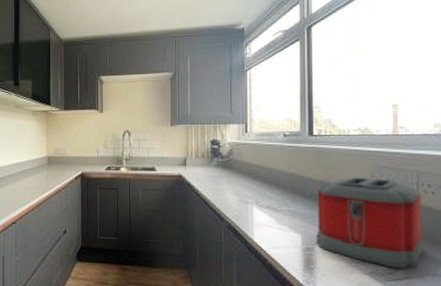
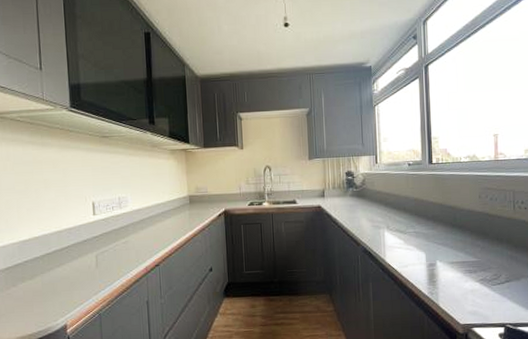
toaster: present [316,177,424,269] -> none [437,198,520,274]

